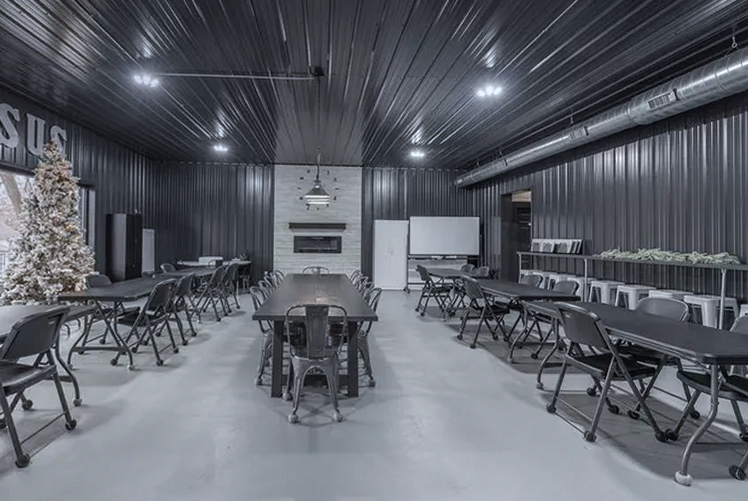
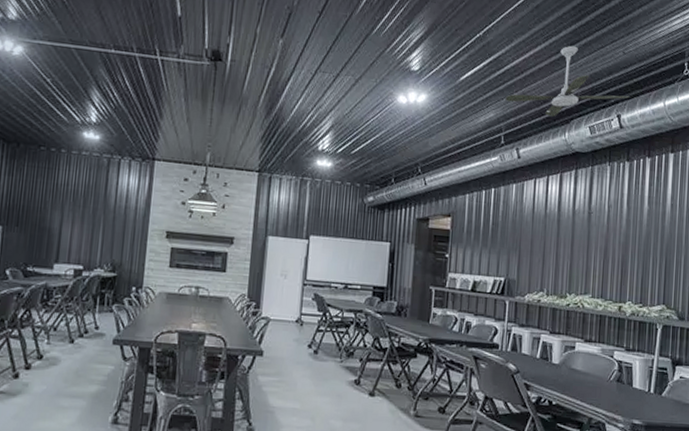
ceiling fan: none [571,32,683,96] -> present [505,45,629,117]

